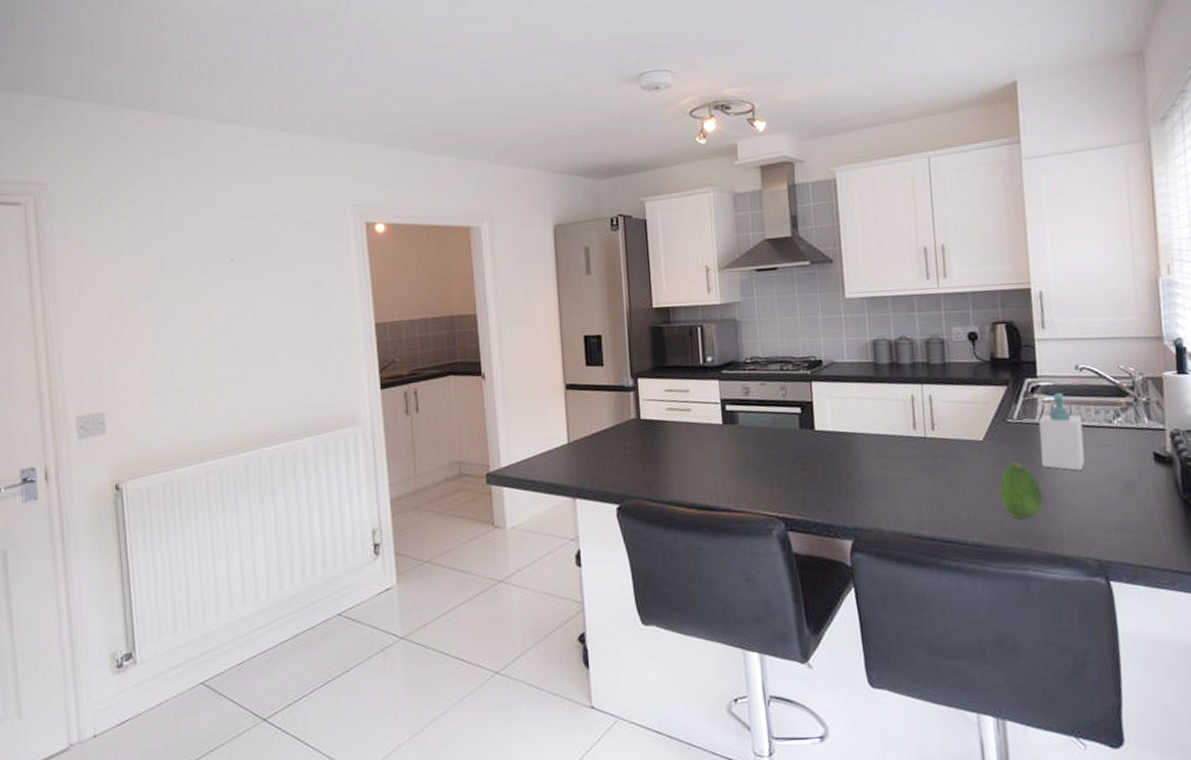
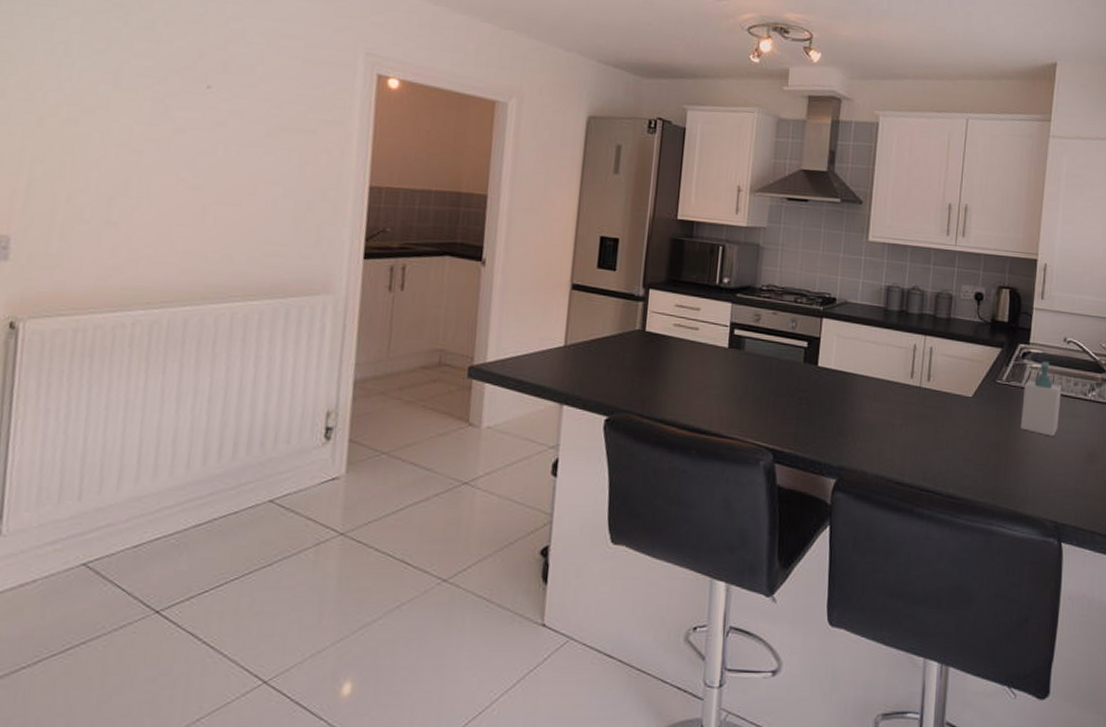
fruit: present [998,462,1043,520] -> none [978,421,1016,477]

